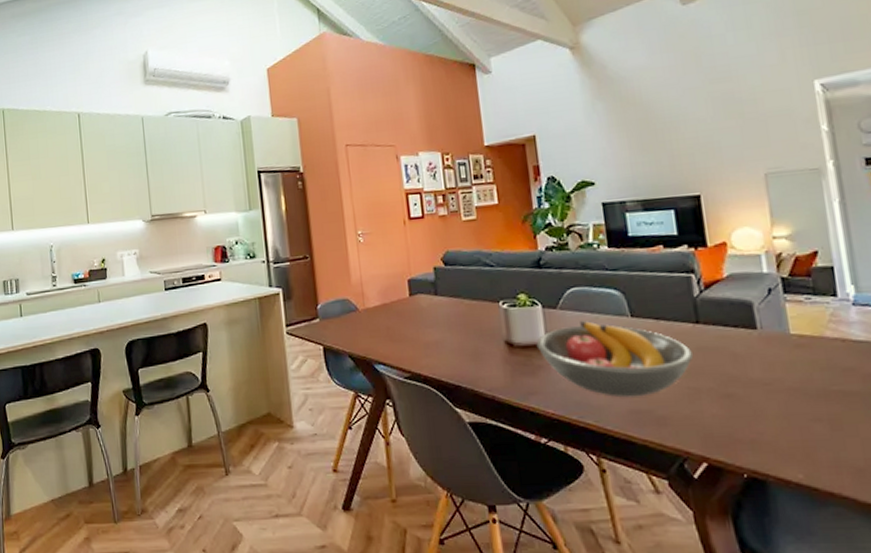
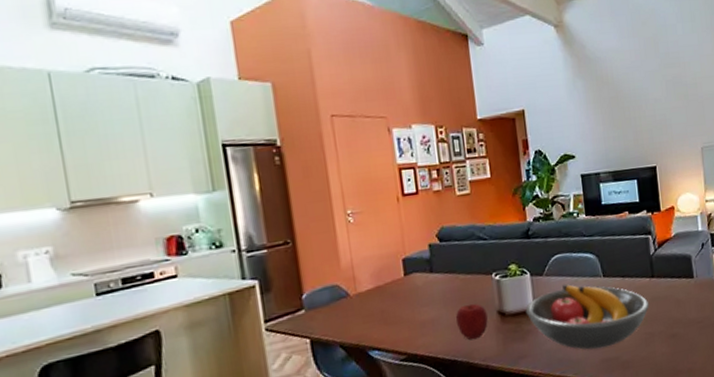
apple: none [460,330,495,368] -> present [455,303,488,340]

